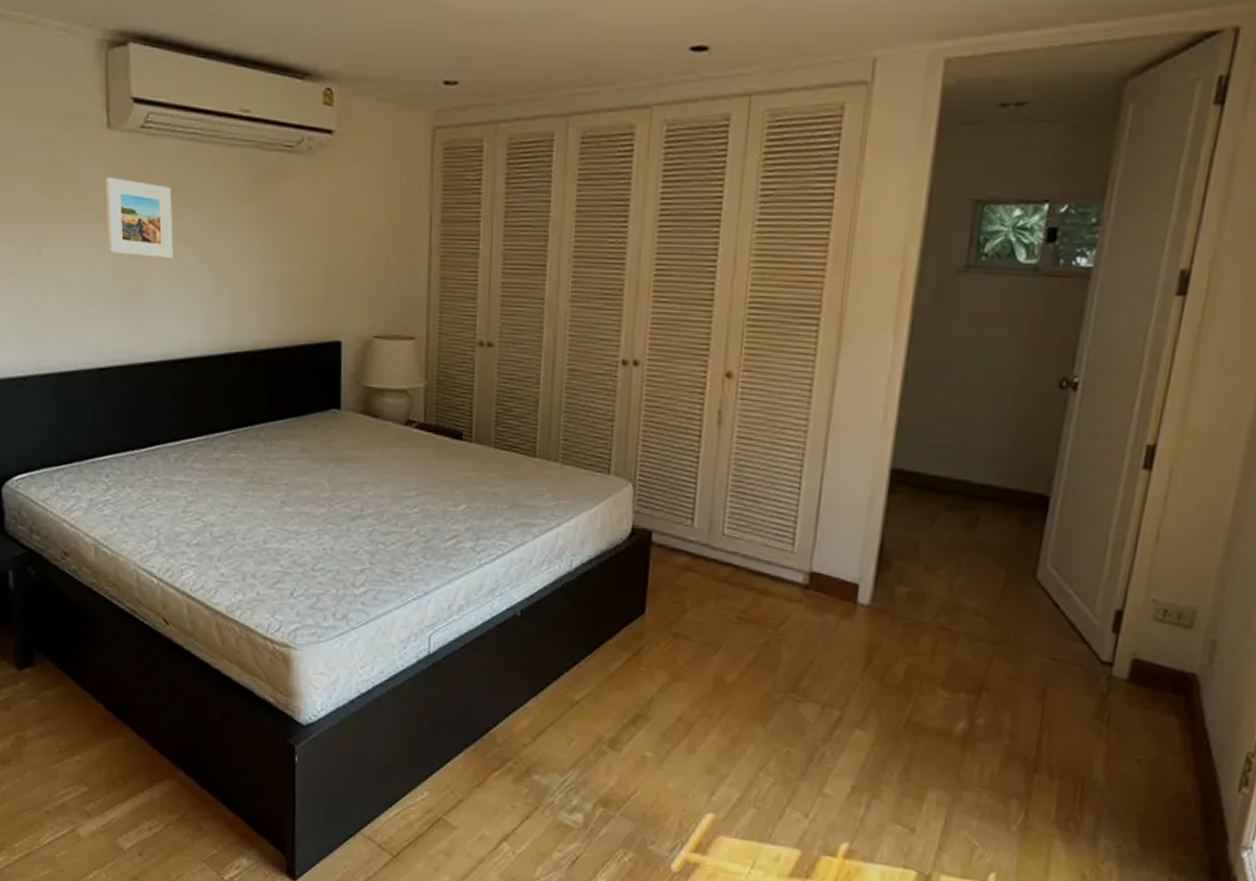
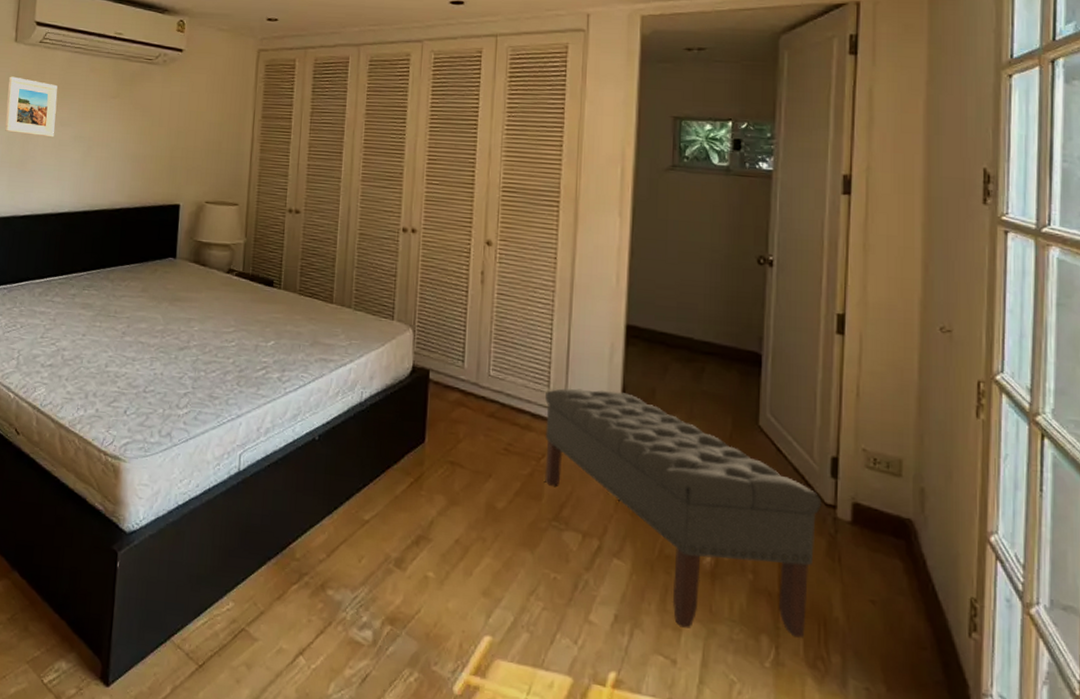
bench: none [782,545,1098,802] -> present [545,388,822,639]

